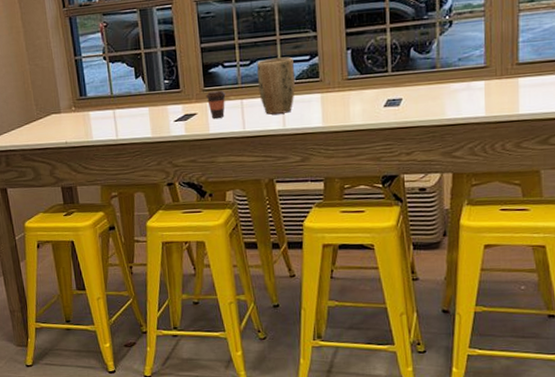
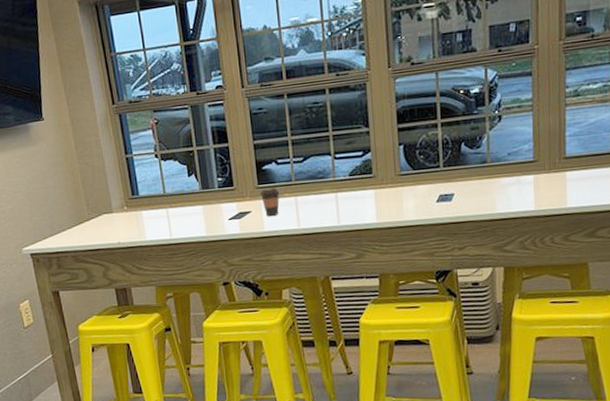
plant pot: present [257,56,296,115] -> none [310,152,349,212]

